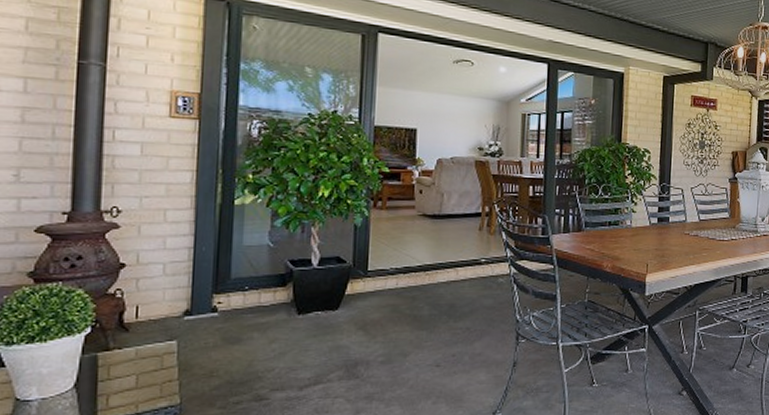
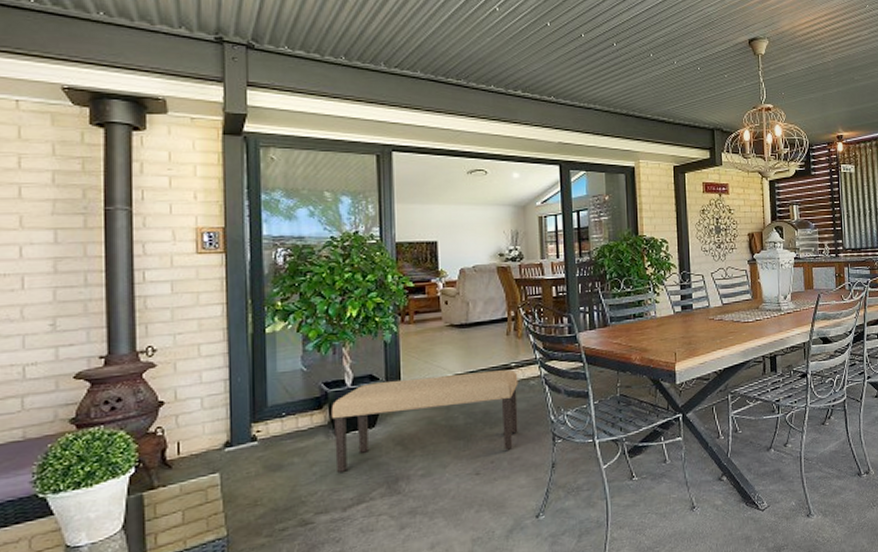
bench: none [294,264,487,353] -> present [331,370,518,473]

